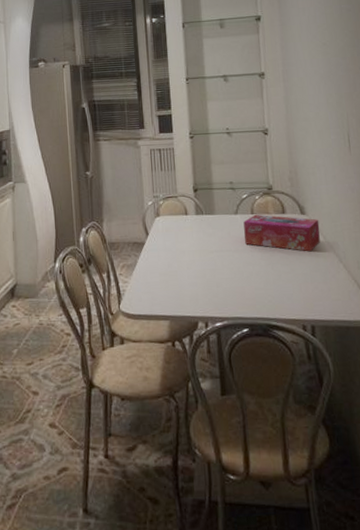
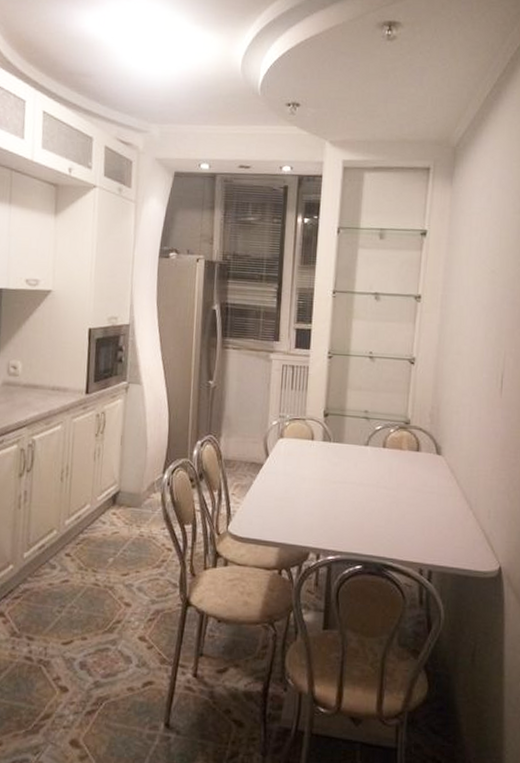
tissue box: present [243,214,320,252] -> none [371,448,455,495]

